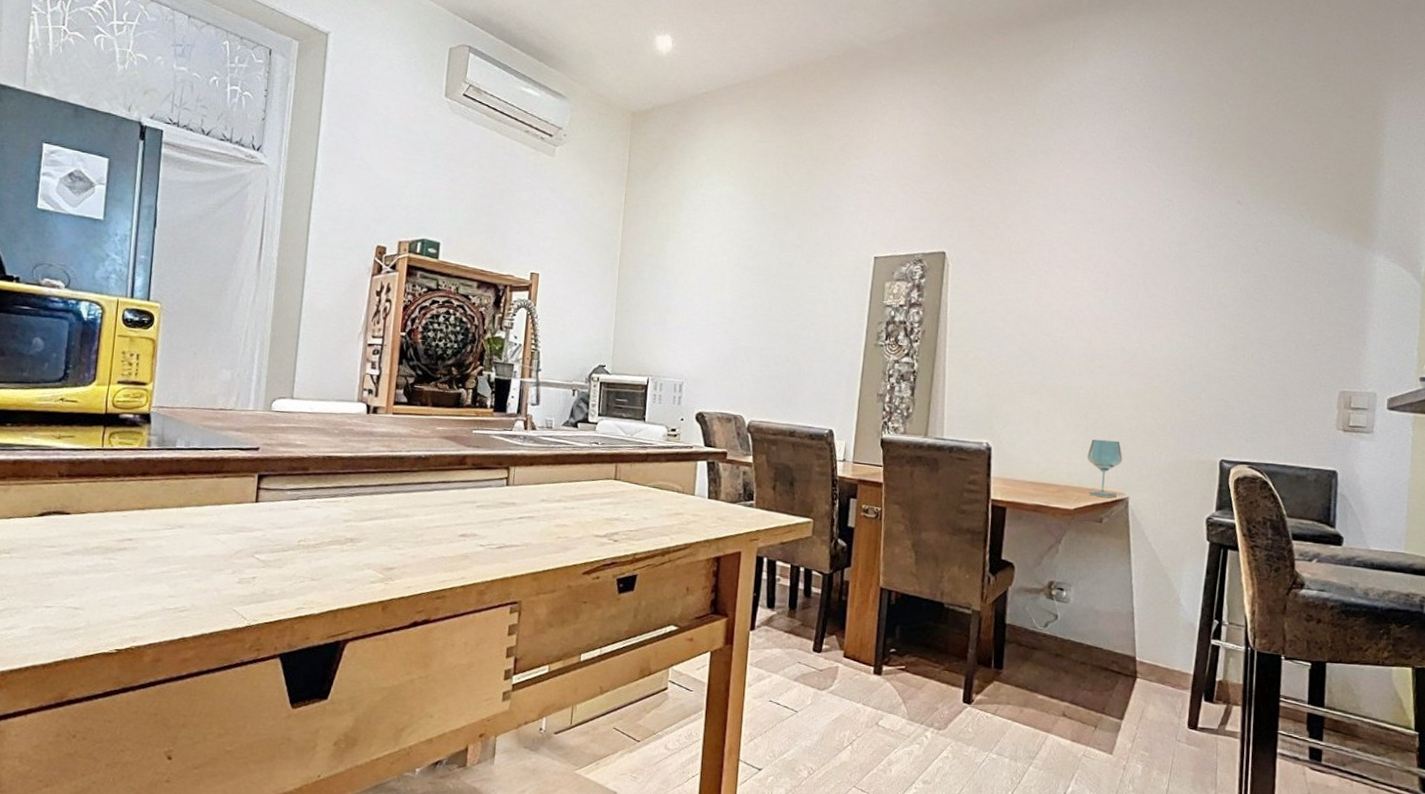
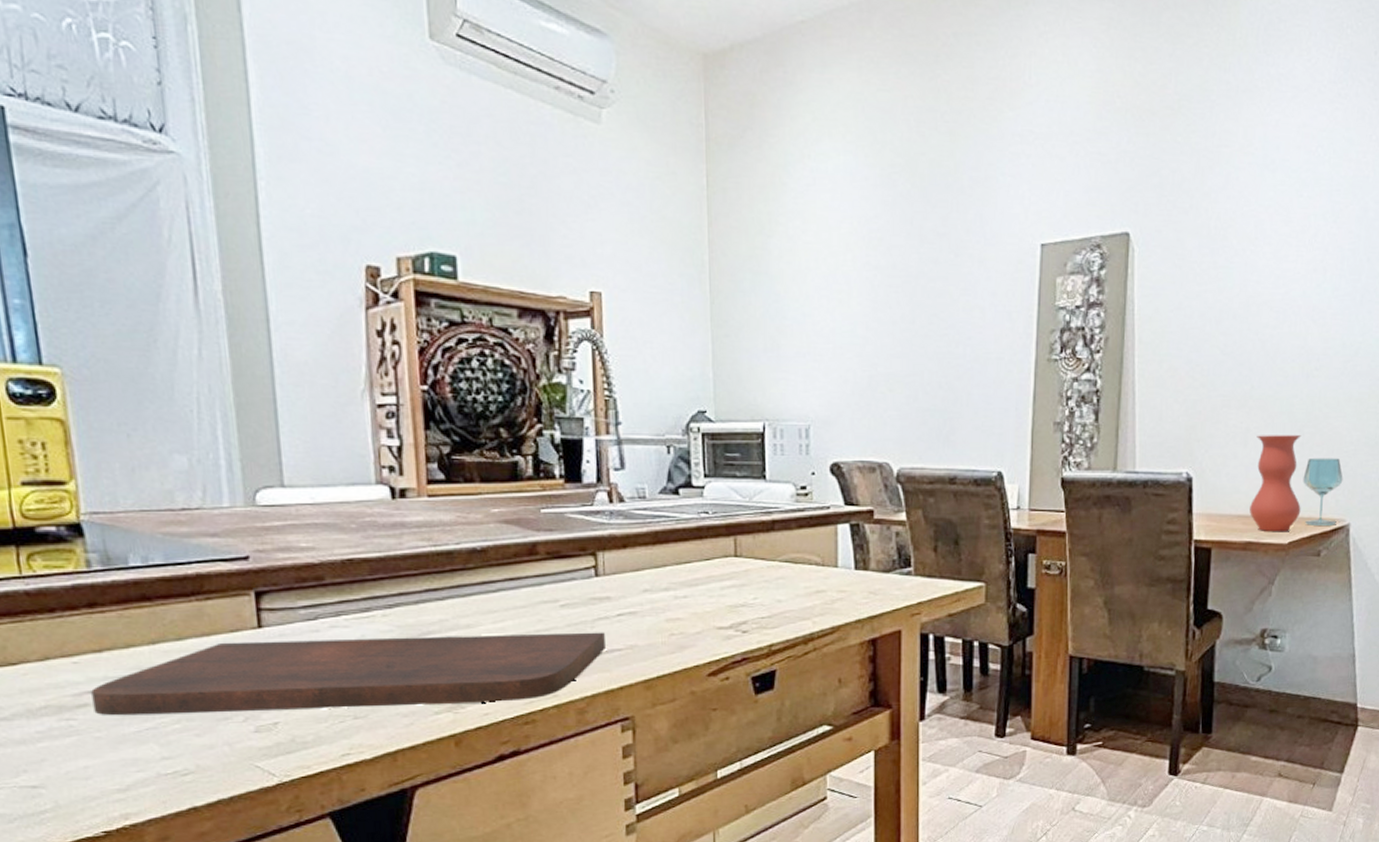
cutting board: none [129,511,508,579] -> present [91,632,605,716]
vase: none [1040,417,1086,499] -> present [1250,435,1302,531]

